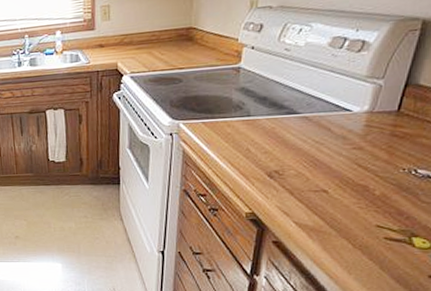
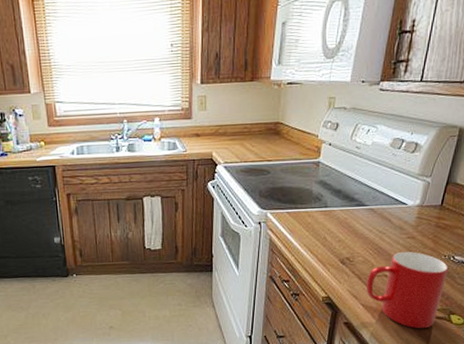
cup: none [300,163,410,252] -> present [366,251,449,329]

